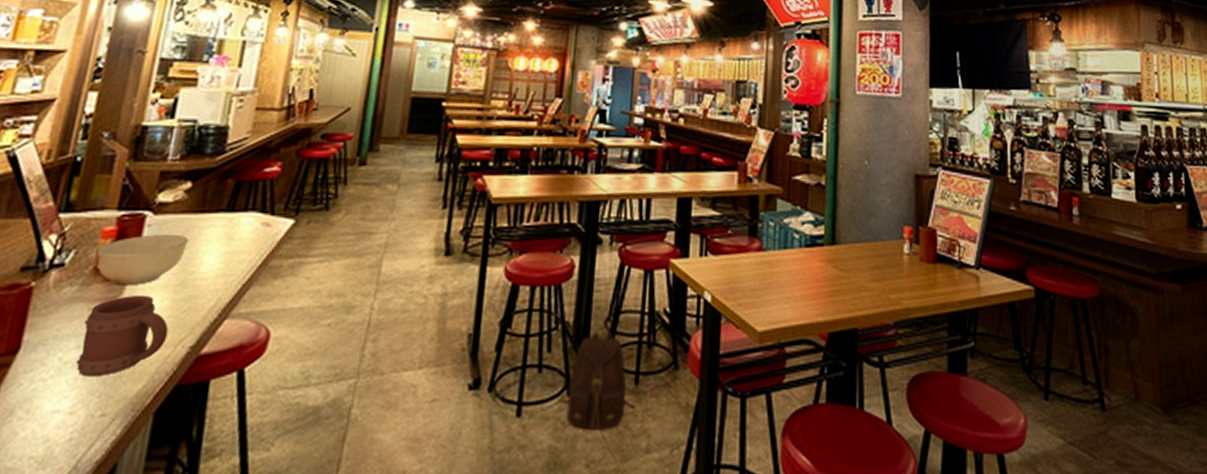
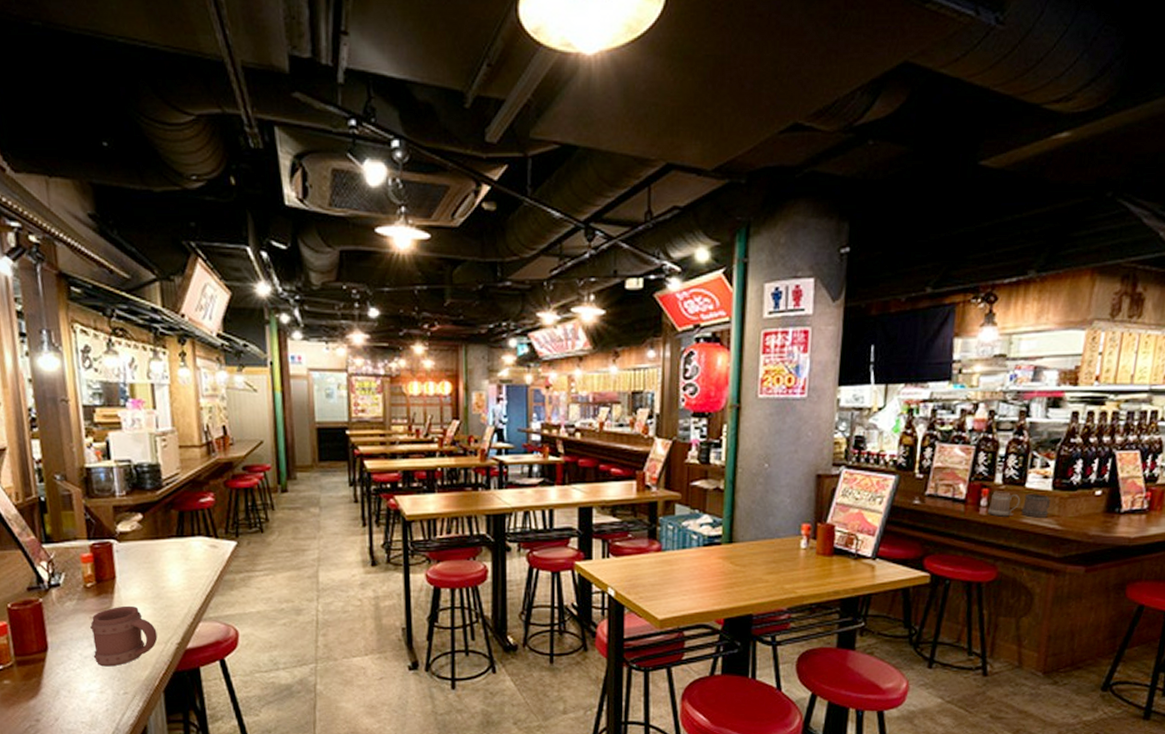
bowl: present [97,233,189,286] -> none [82,557,153,599]
backpack: present [558,327,636,431] -> none [485,620,552,698]
beer mug: none [1080,200,1110,228] -> present [987,491,1021,517]
beer mug: none [1111,204,1137,231] -> present [1021,493,1050,518]

